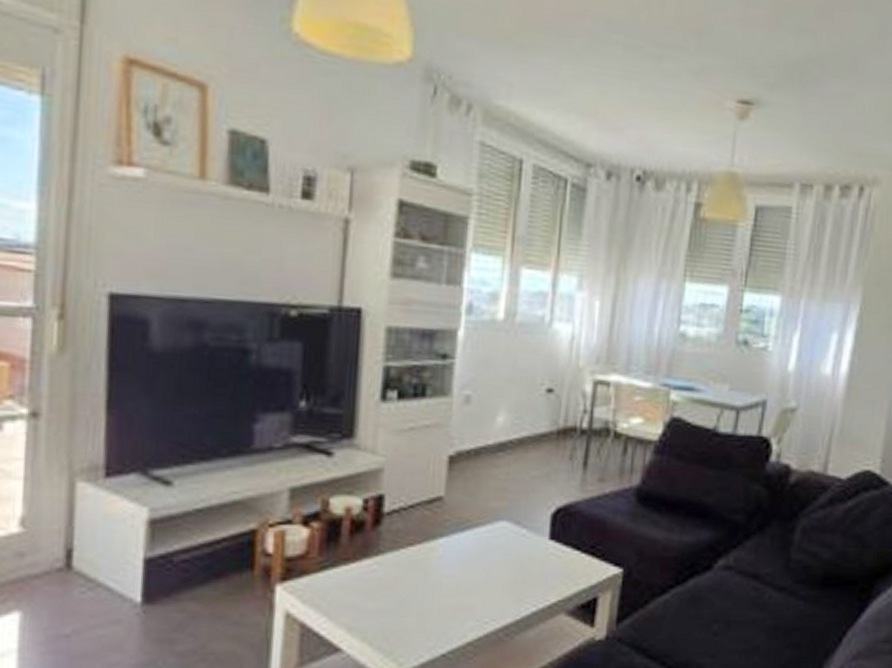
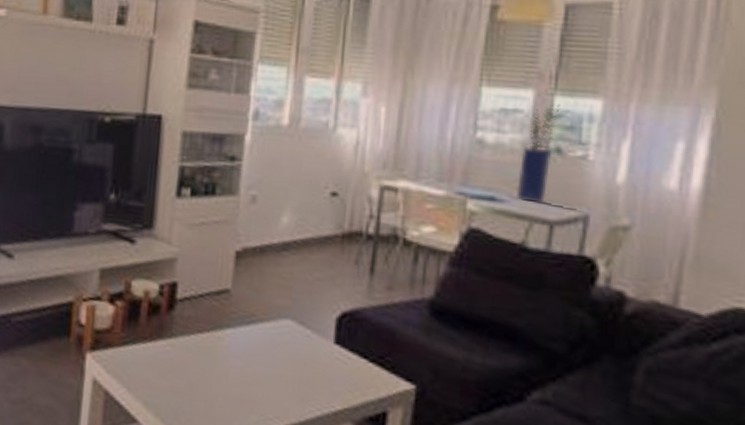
vase: none [710,299,749,391] -> present [515,104,560,203]

